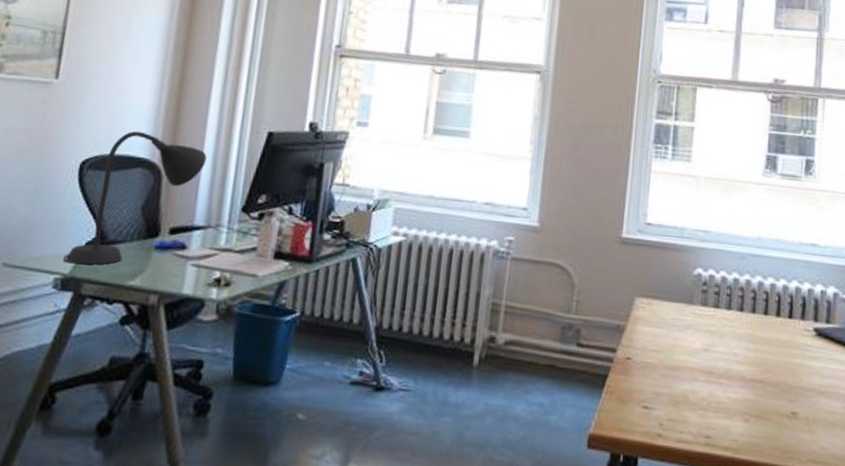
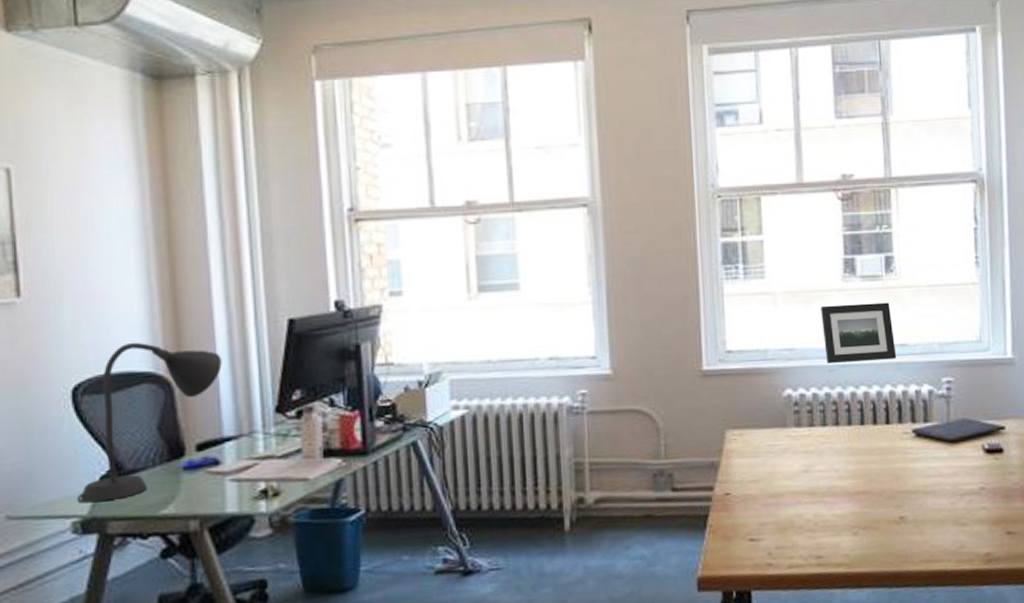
picture frame: none [738,196,807,257] -> present [821,302,897,364]

